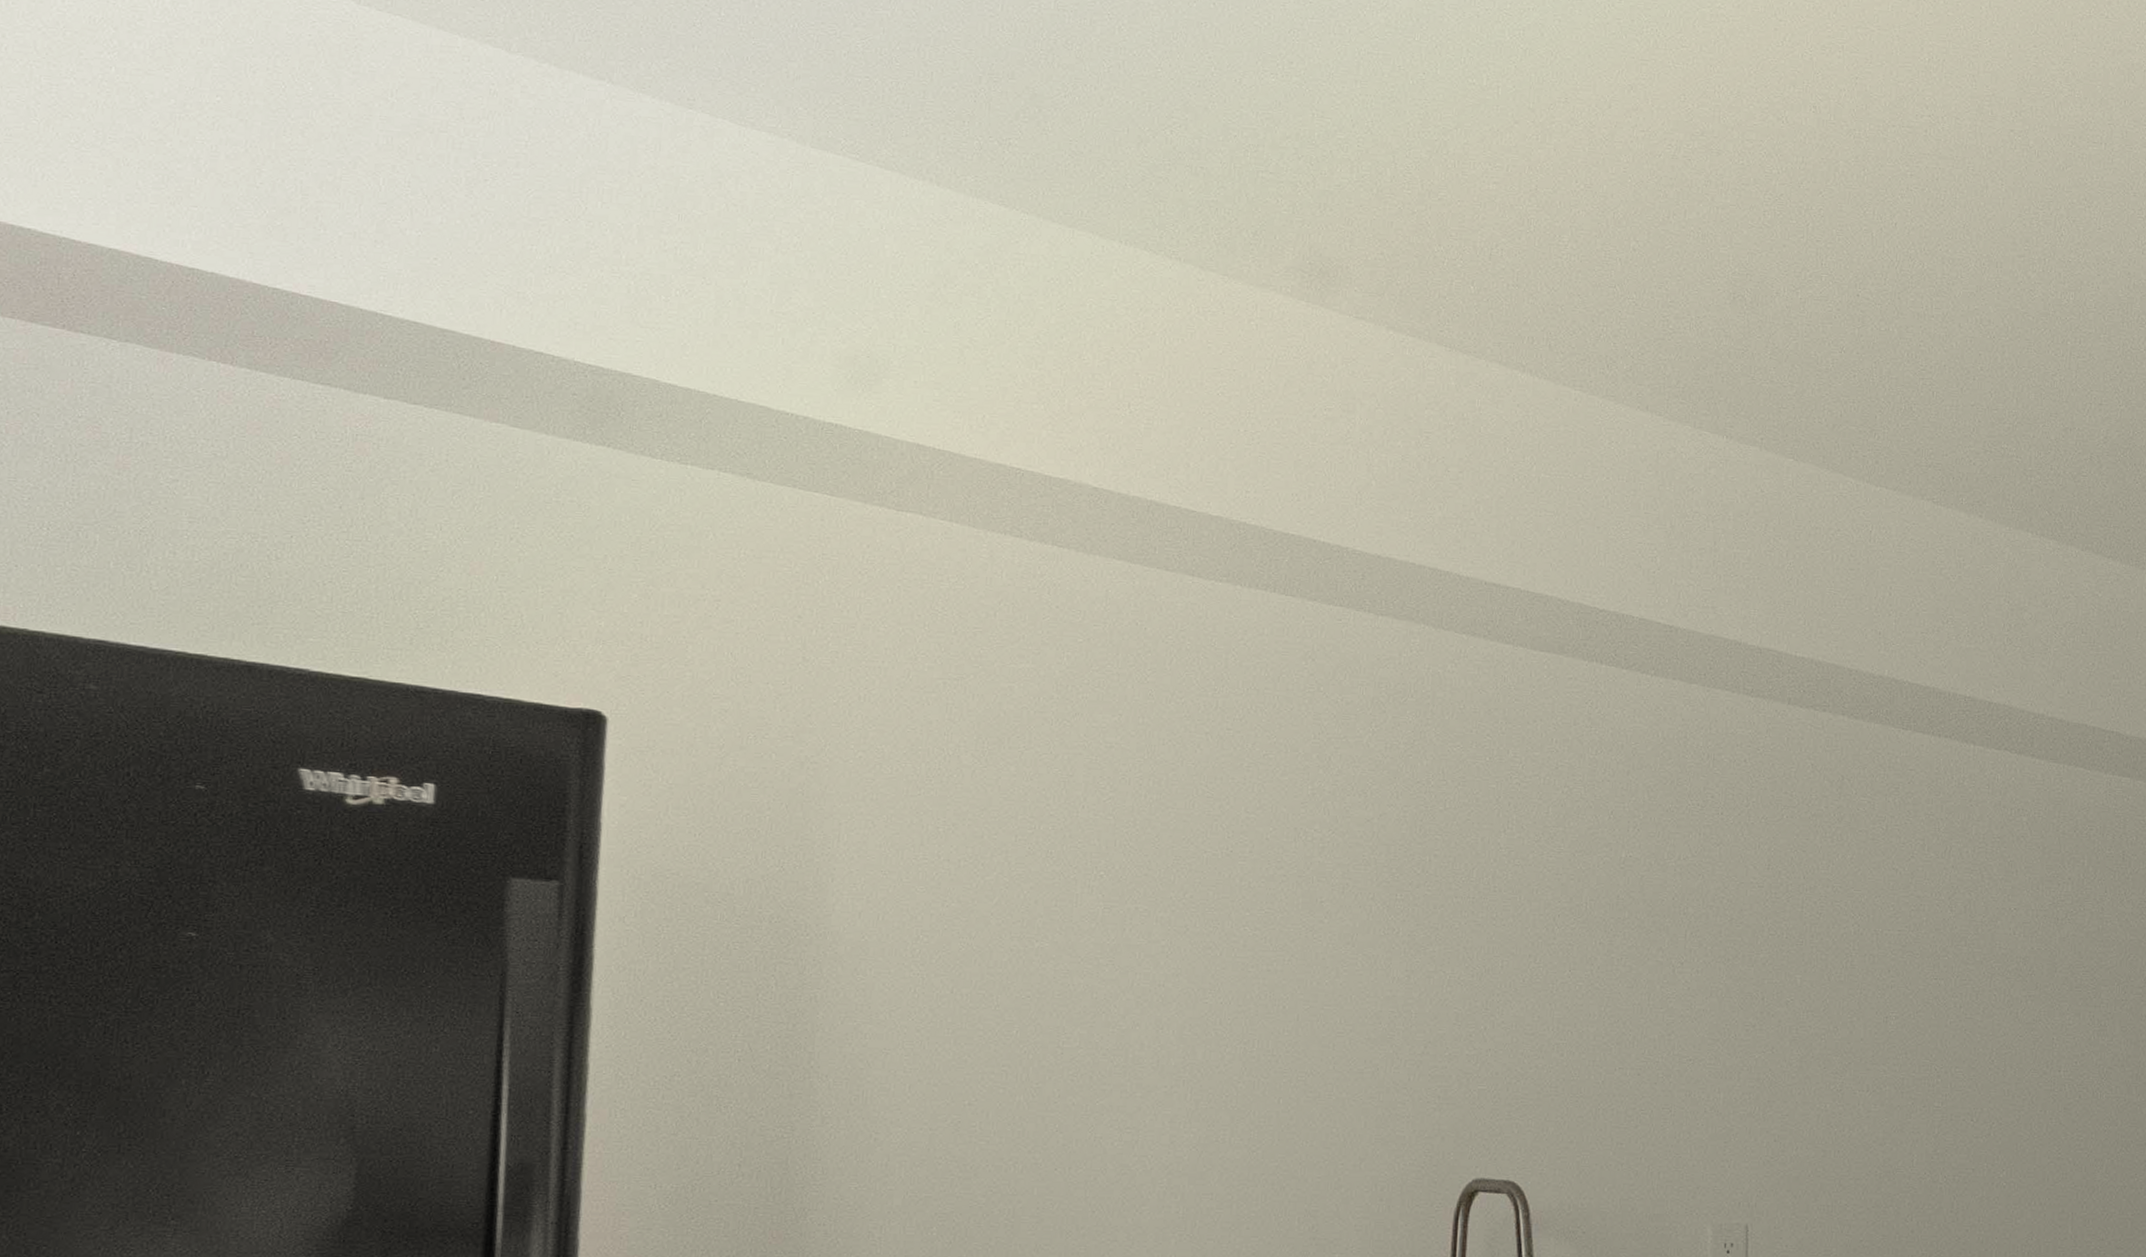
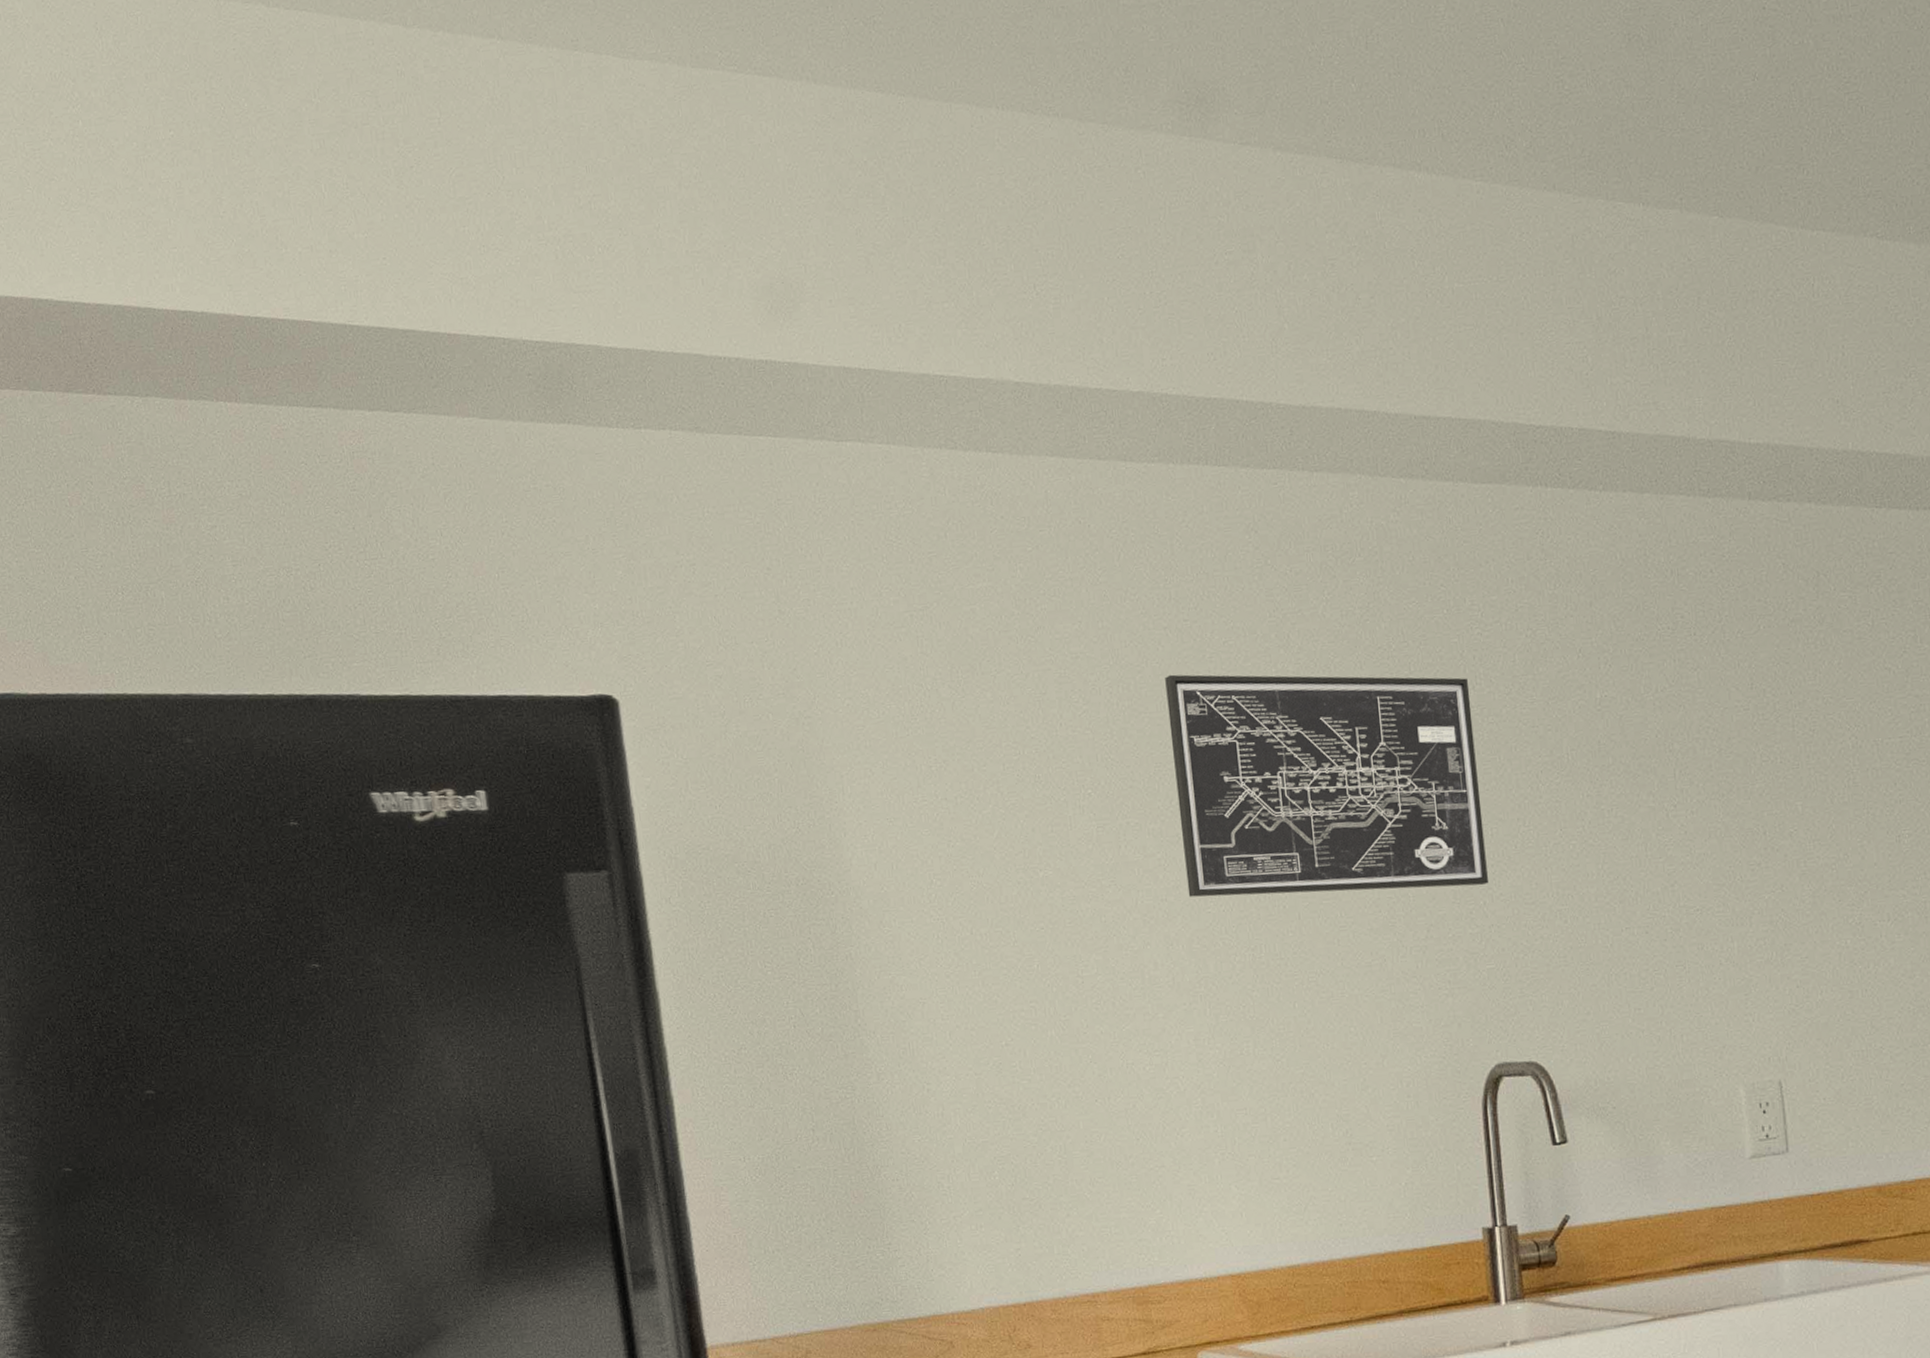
wall art: none [1187,776,1500,1012] -> present [1165,674,1488,897]

